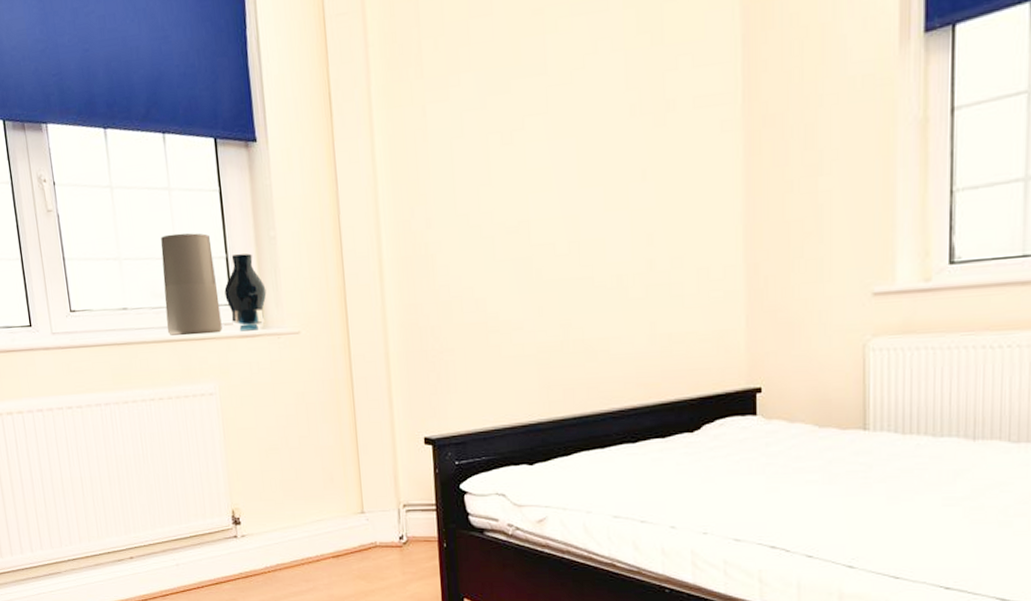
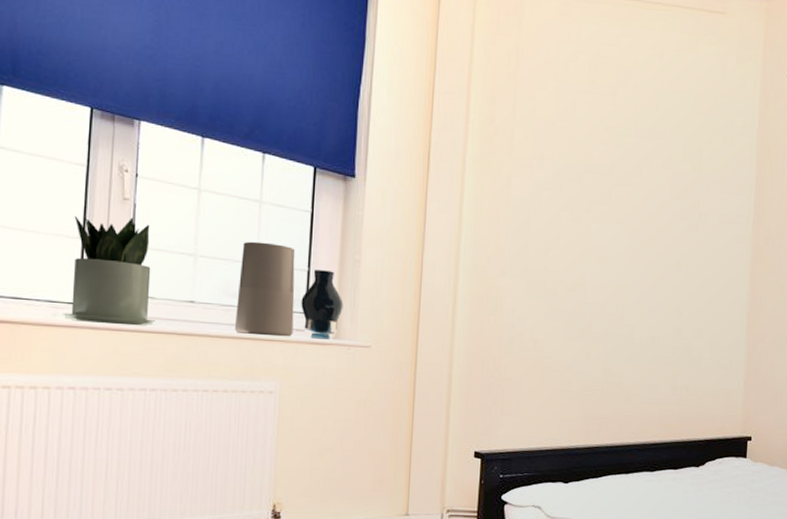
planter: none [10,229,97,344] -> present [63,215,155,326]

